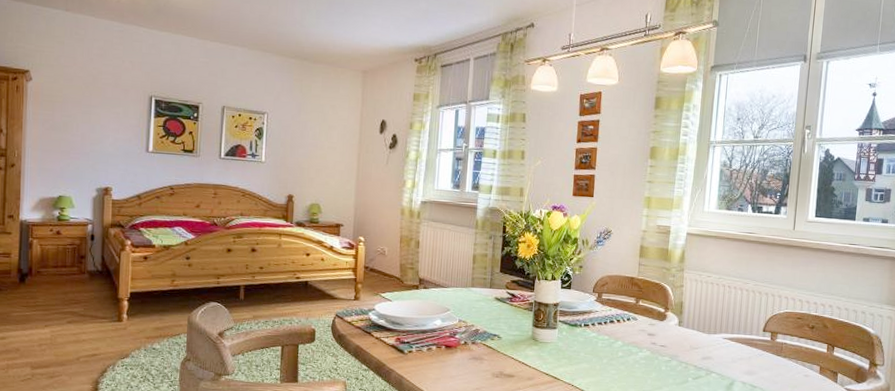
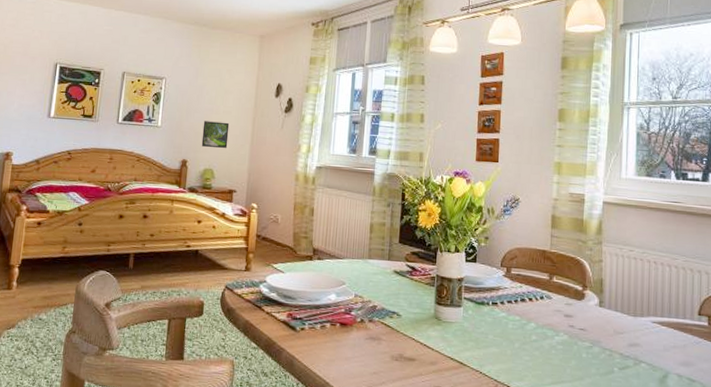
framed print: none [307,156,335,184] -> present [201,121,230,149]

